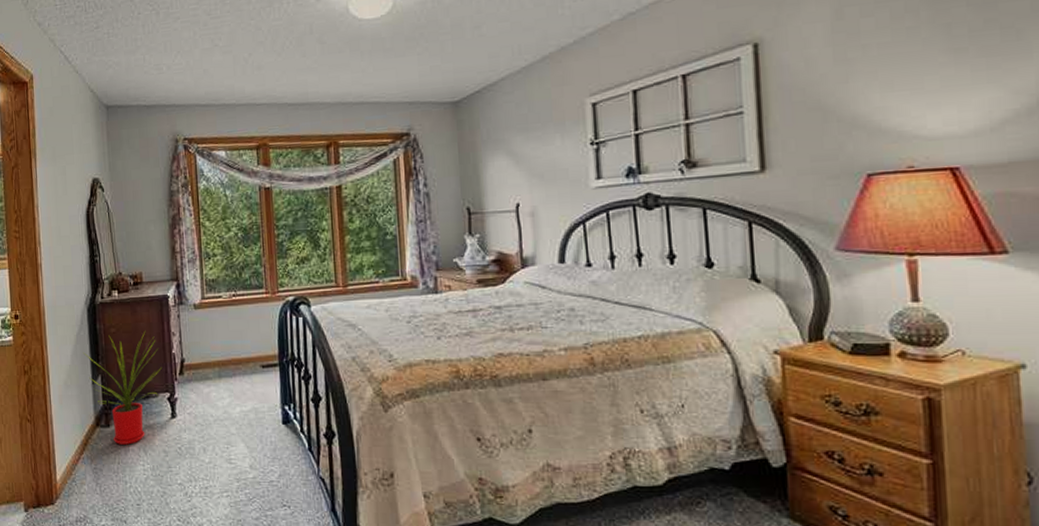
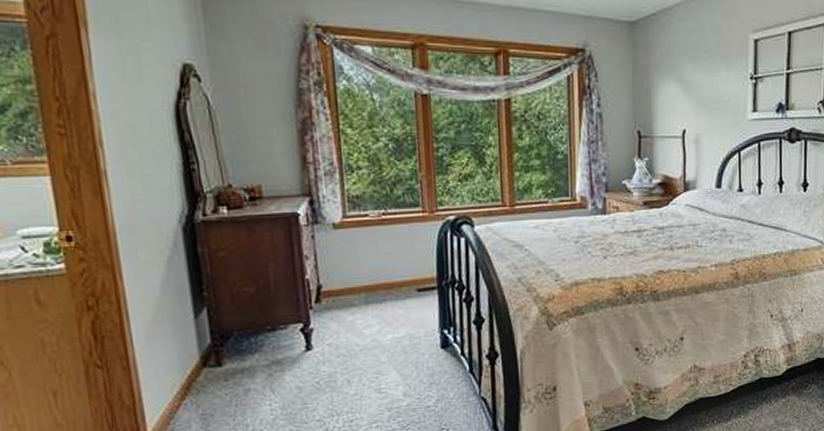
house plant: present [83,330,162,445] -> none [179,253,292,385]

